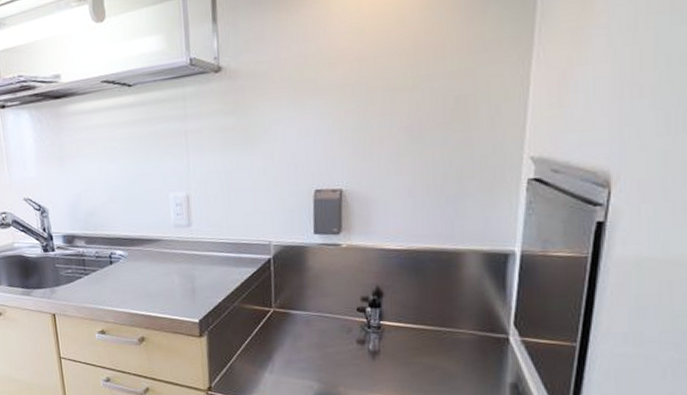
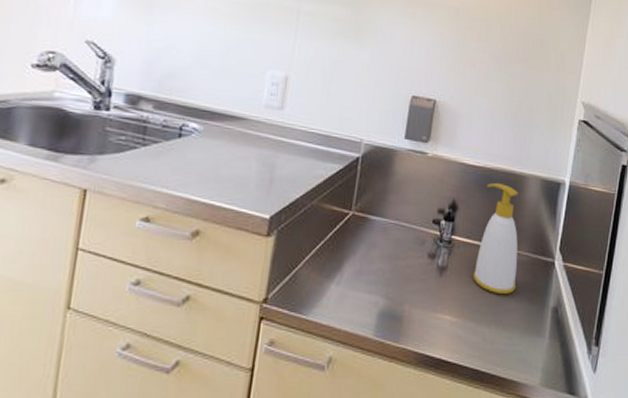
soap bottle: none [409,263,463,374] -> present [472,182,518,295]

